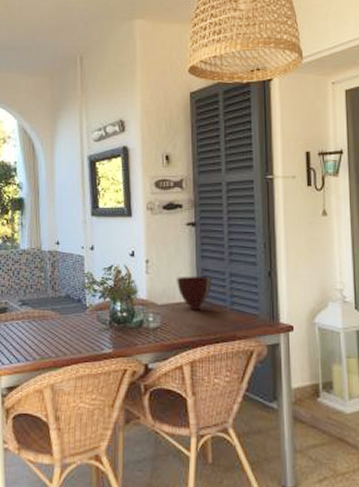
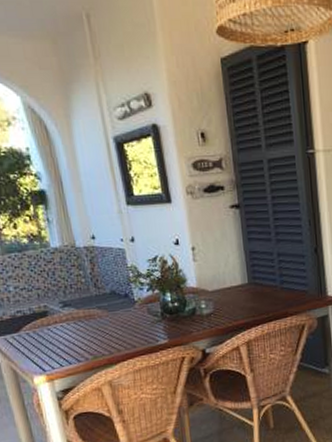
bowl: present [177,276,212,310] -> none [225,258,261,293]

